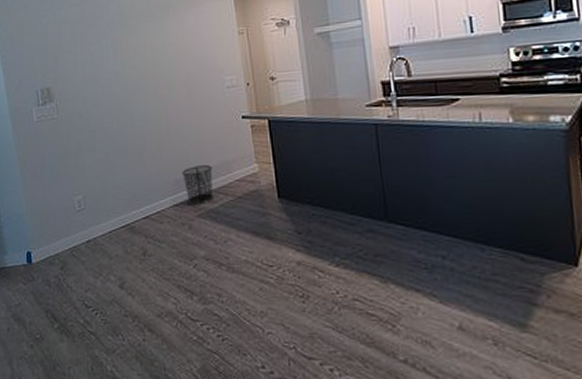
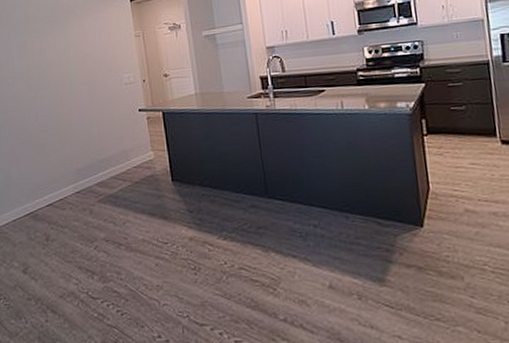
trash can: present [182,165,214,206] -> none [83,154,114,192]

